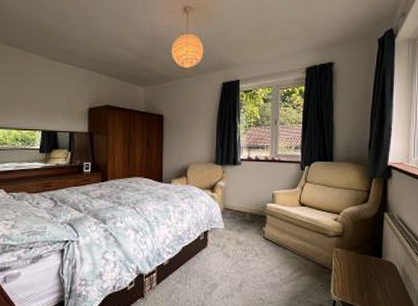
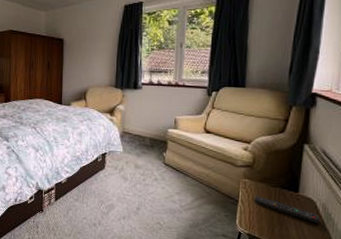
remote control: none [345,264,401,286] -> present [254,196,321,224]

